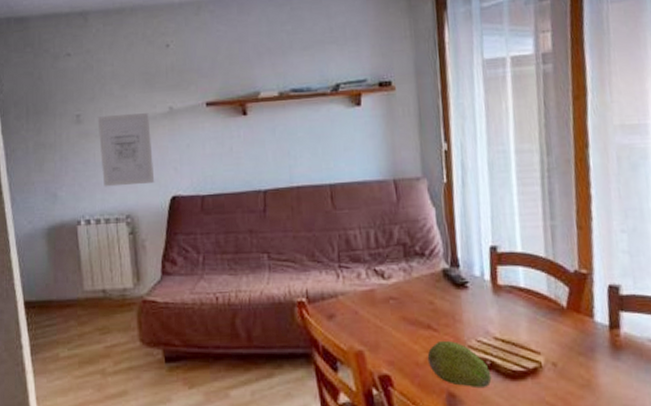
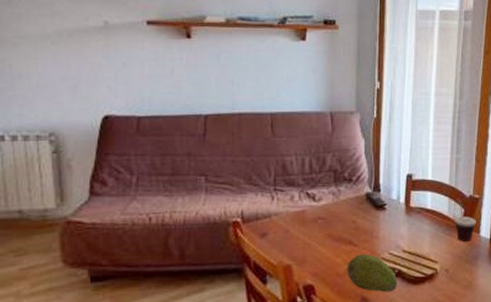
wall art: present [97,113,155,187] -> none [15,23,85,102]
cup: none [557,274,588,330] -> present [455,199,476,243]

